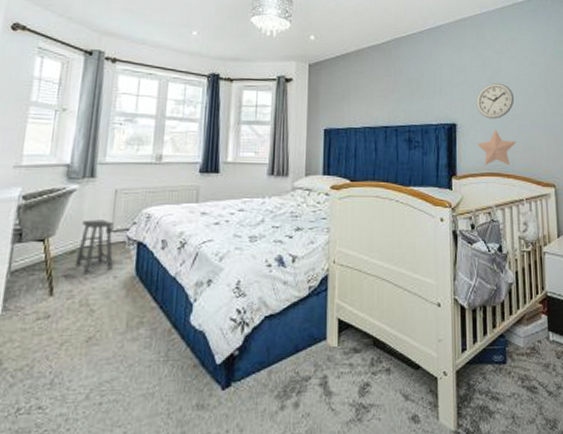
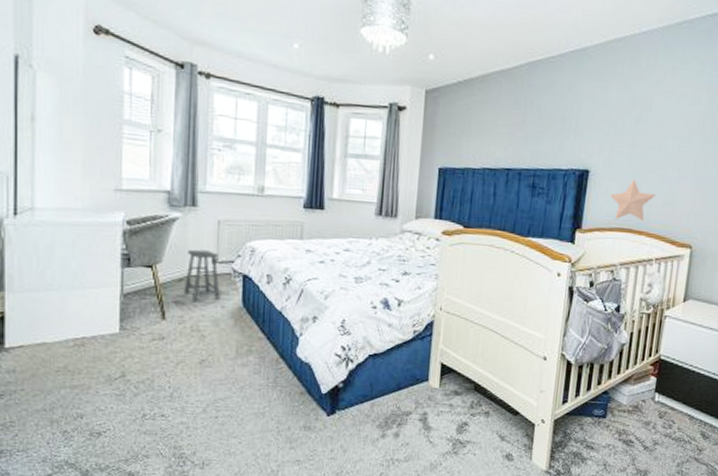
wall clock: present [476,82,515,119] -> none [616,123,663,167]

